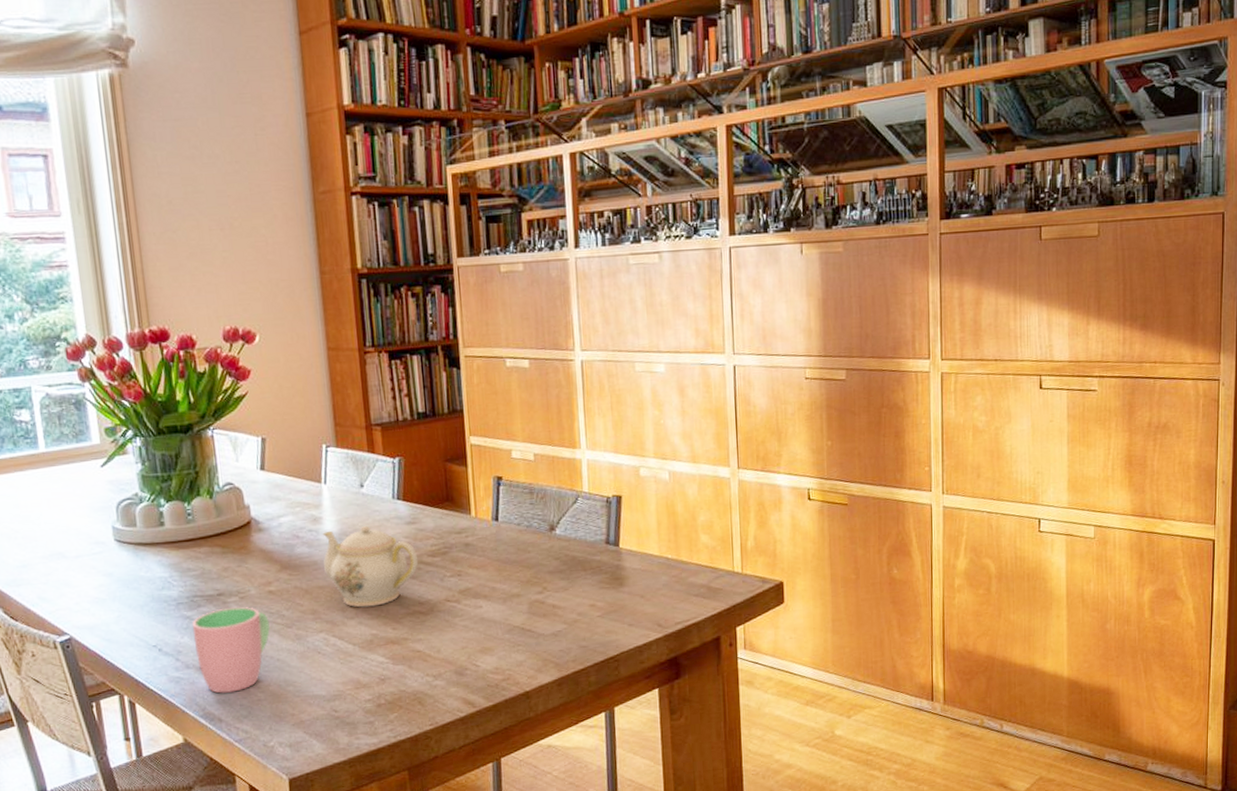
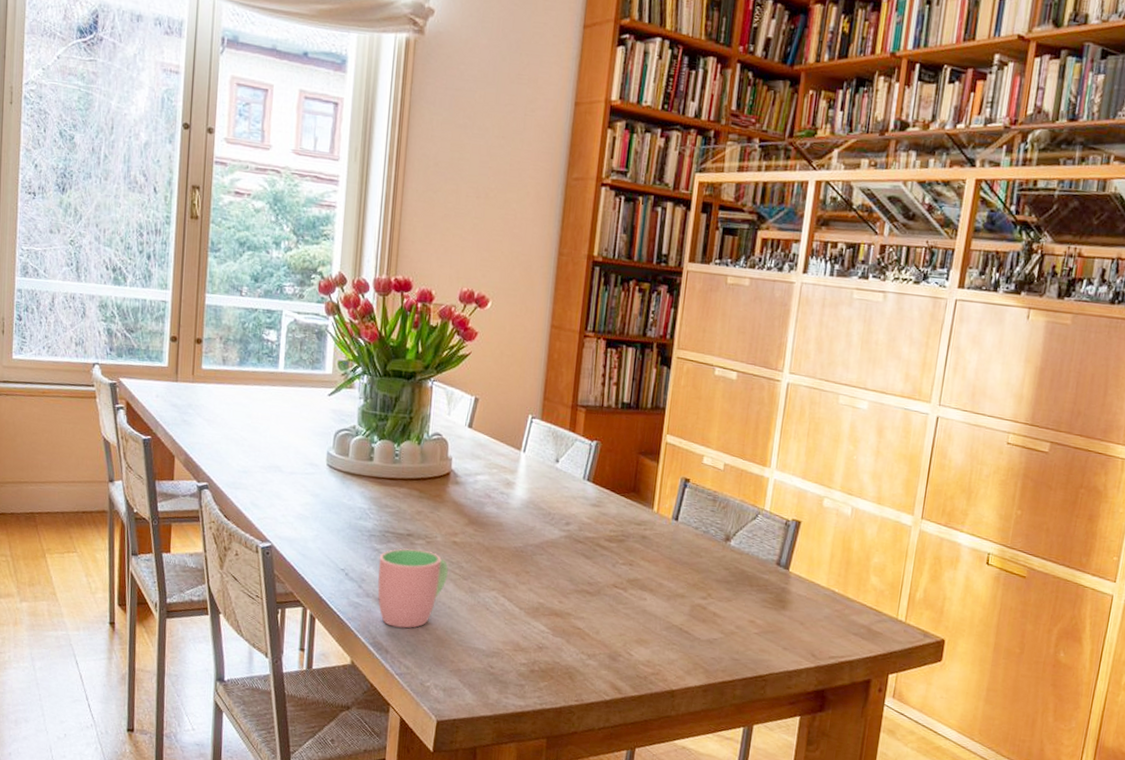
teapot: present [322,526,419,608] -> none [507,497,596,577]

